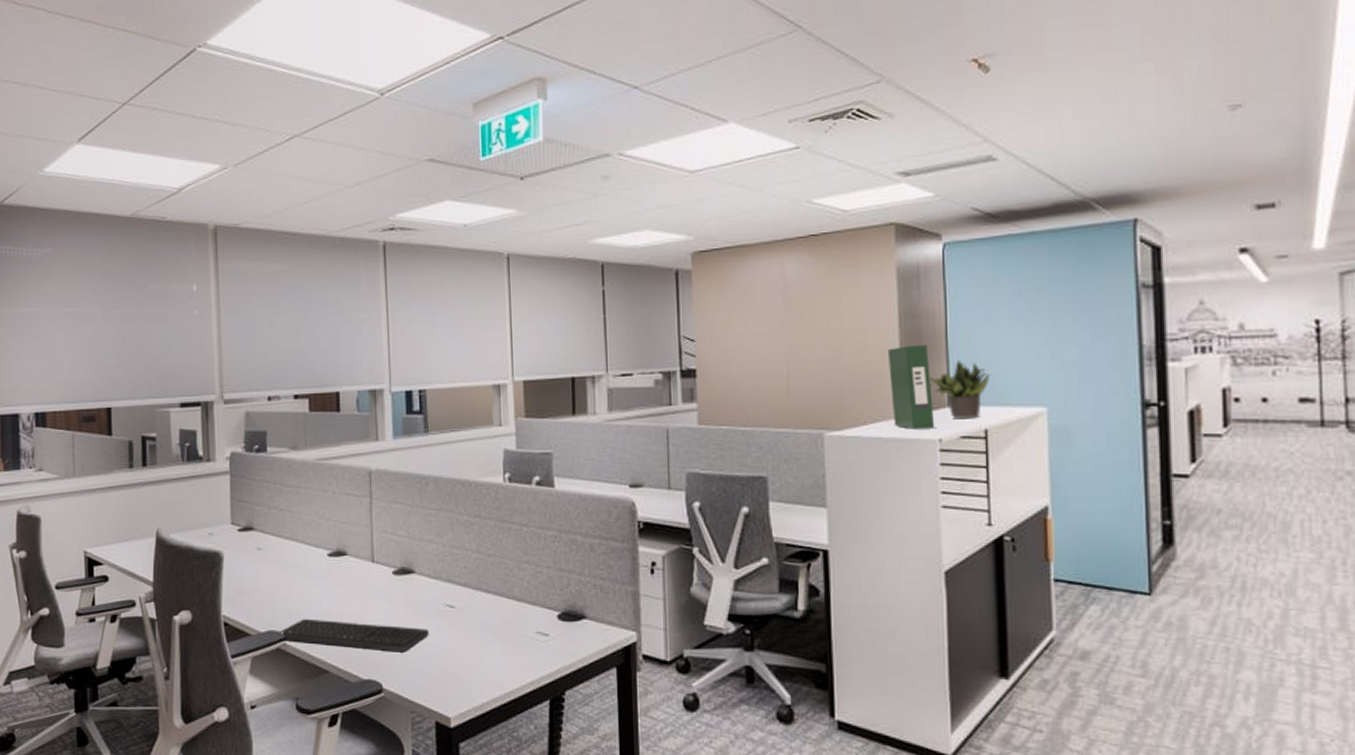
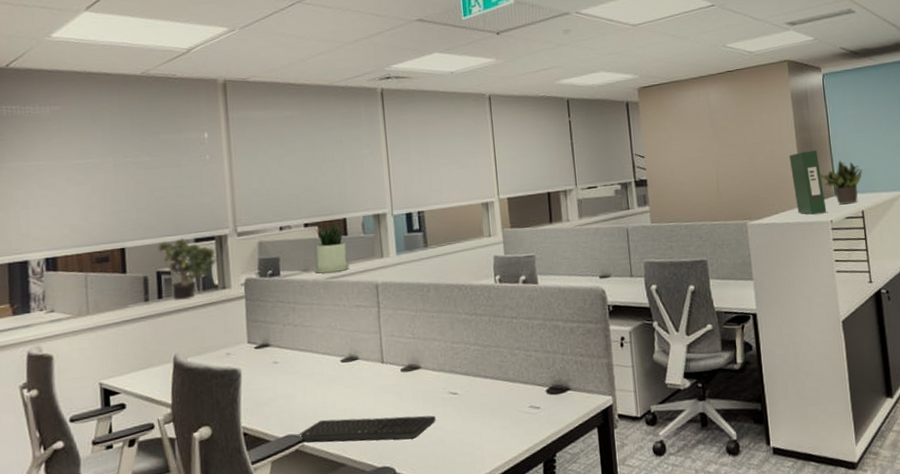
potted plant: none [141,401,203,471] -> present [155,238,218,301]
planter: none [303,397,341,454] -> present [314,223,350,274]

